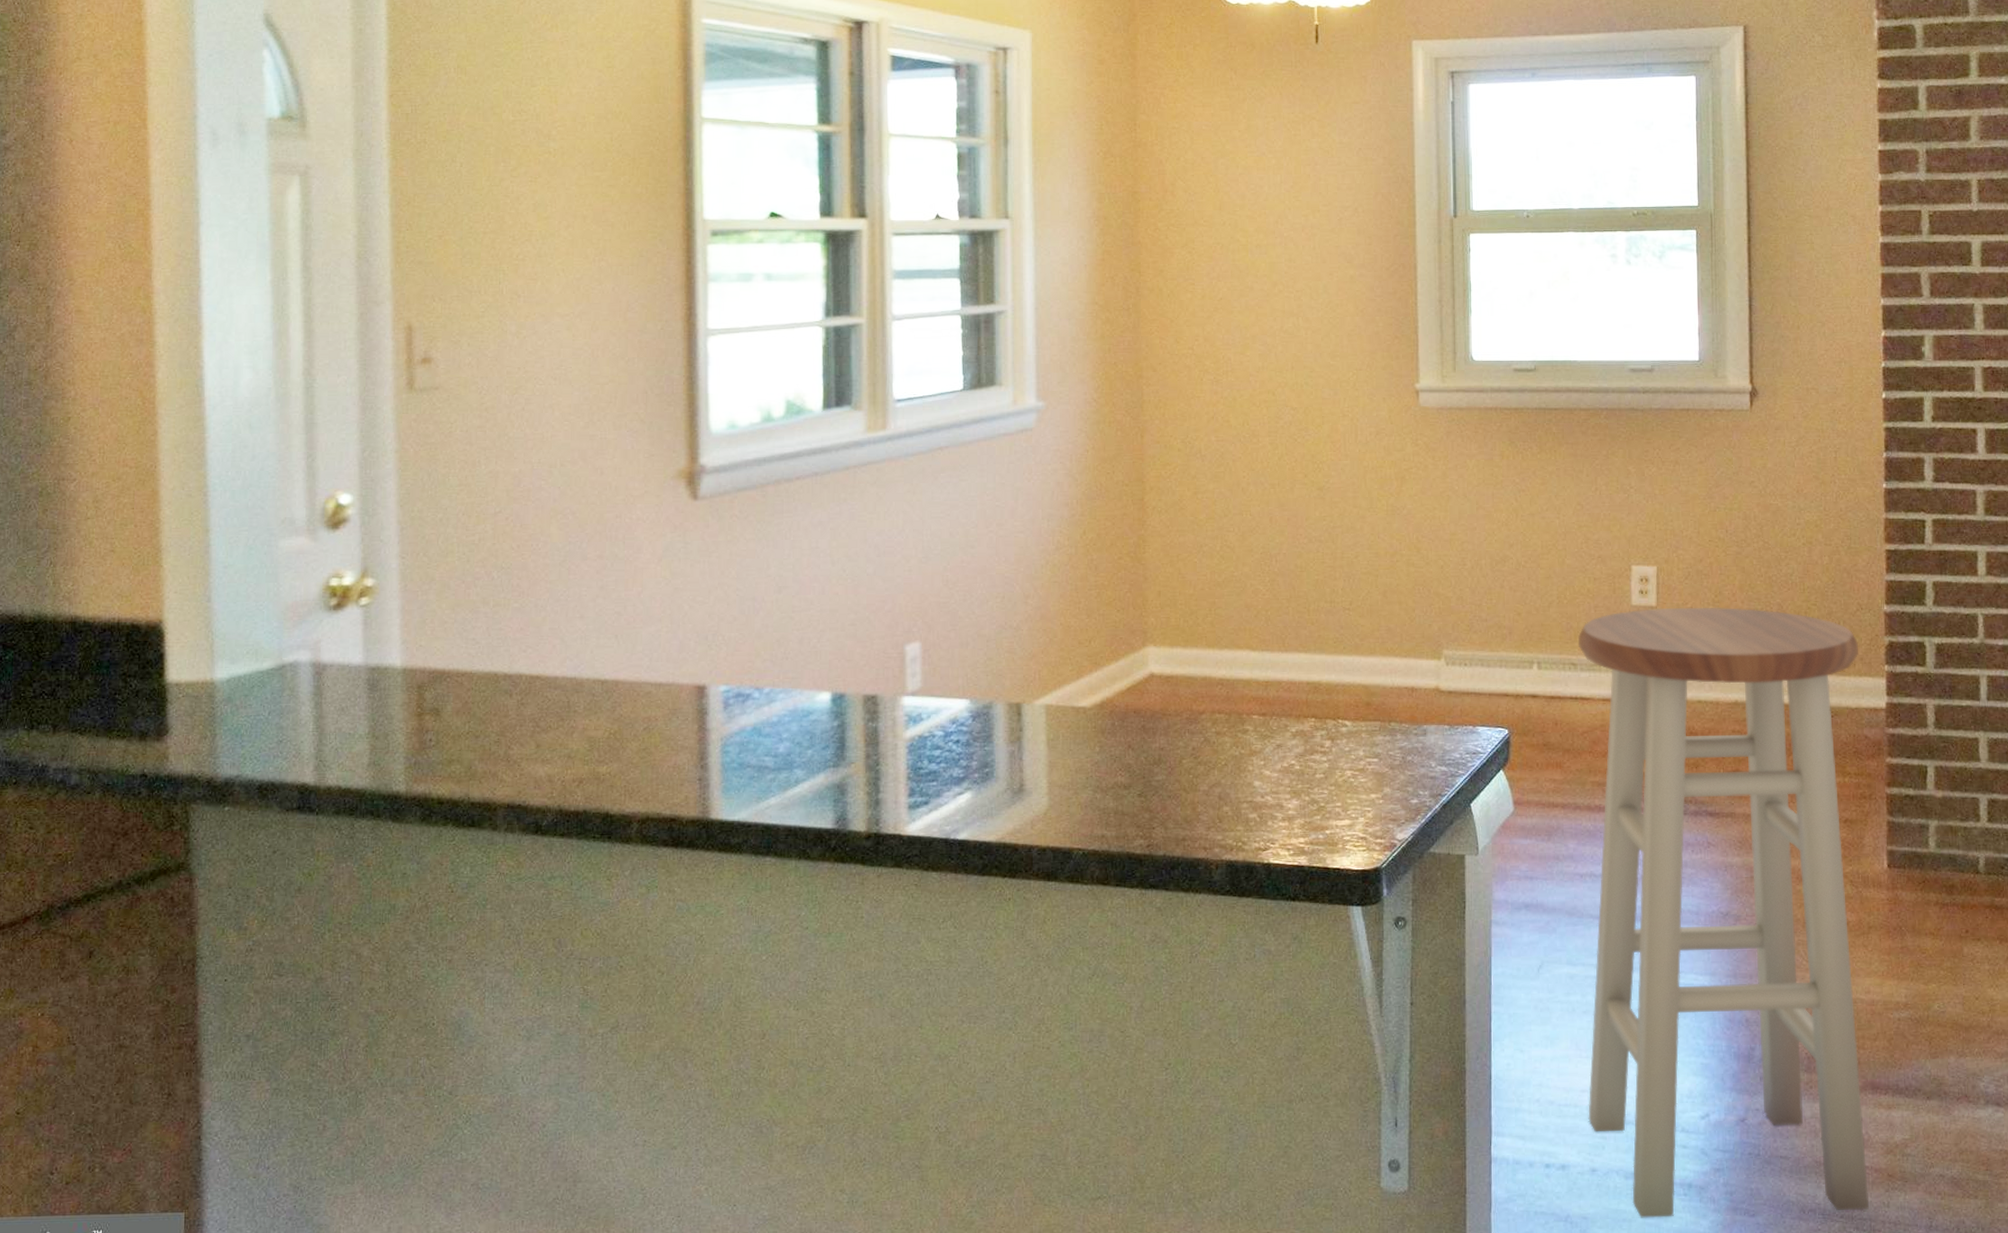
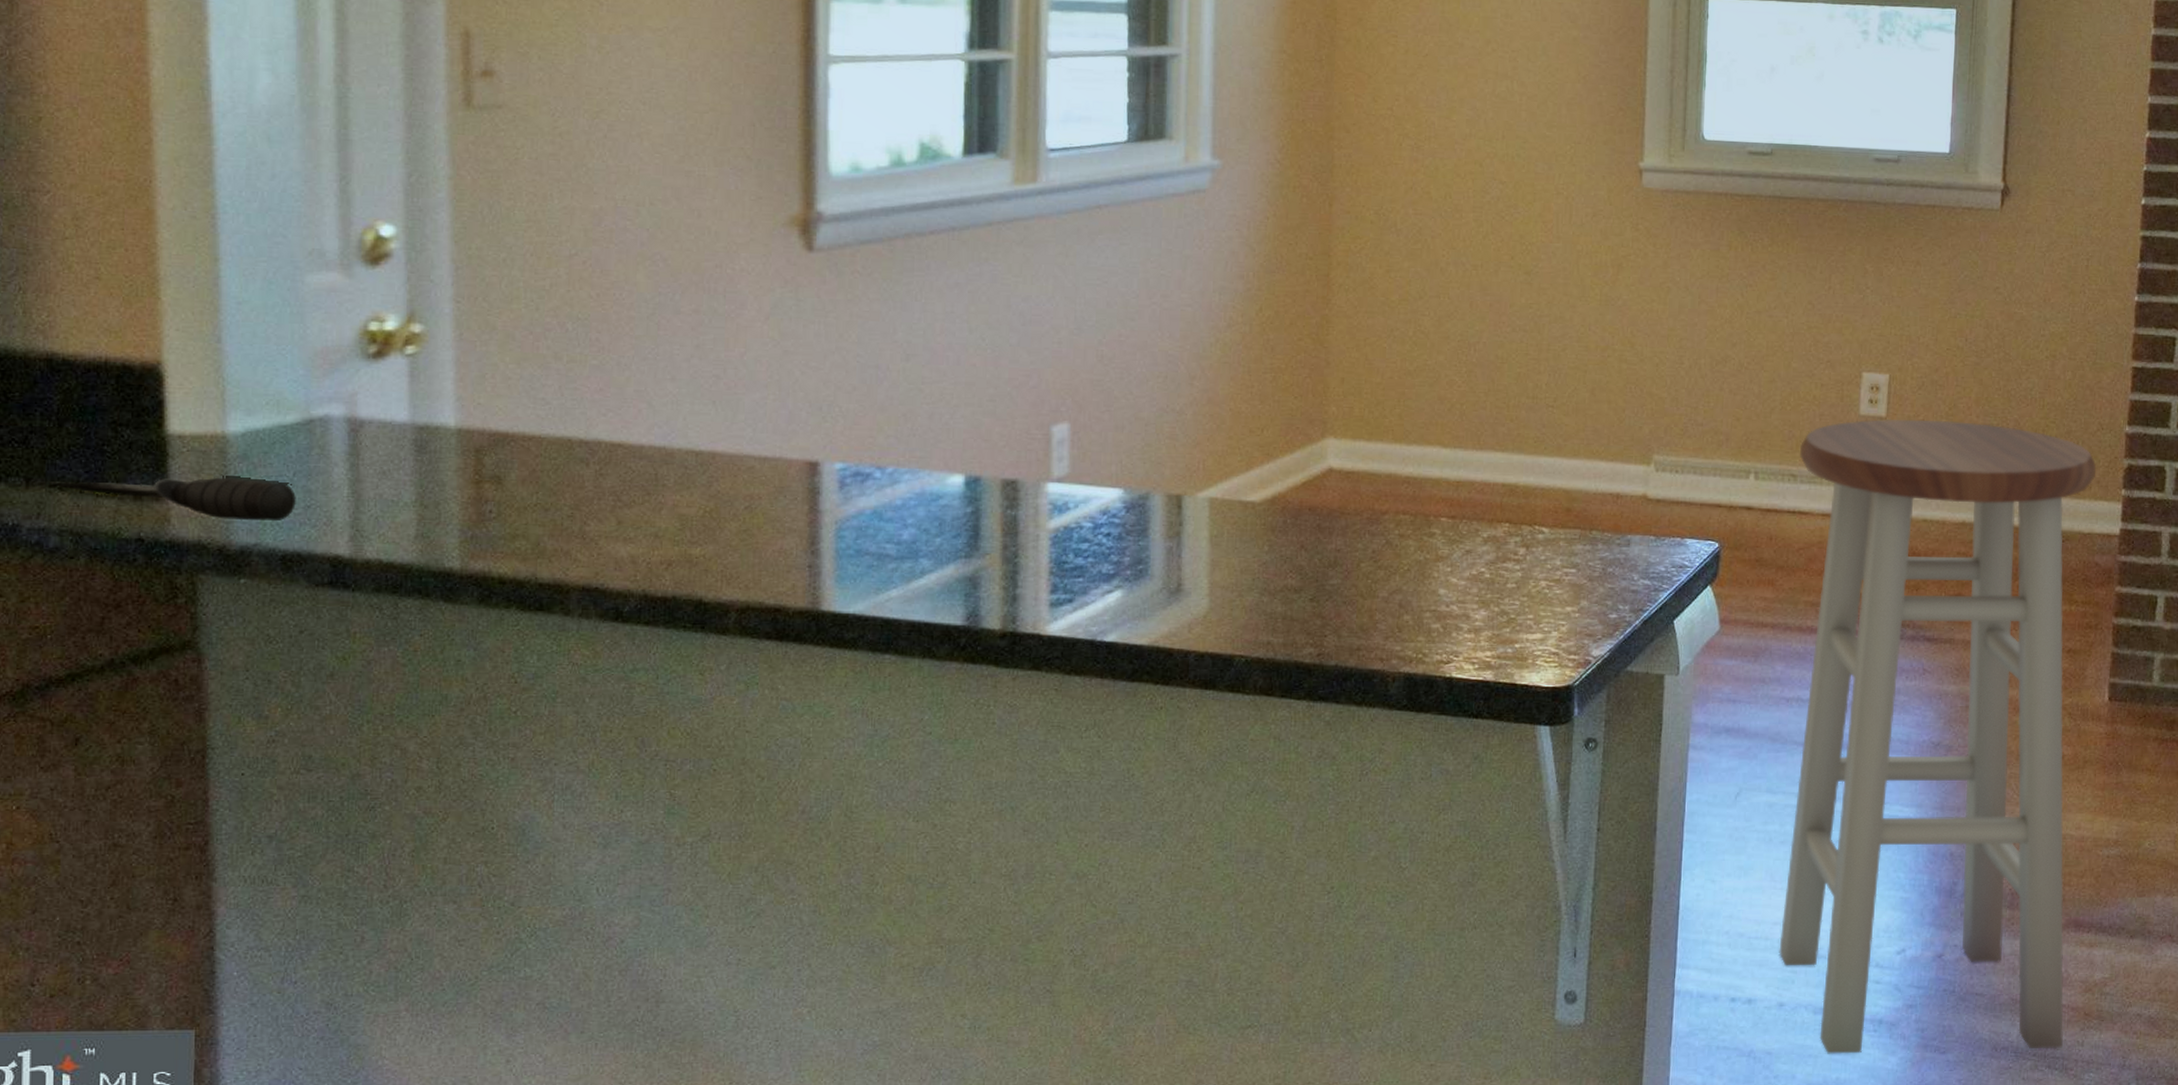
knife: none [69,718,271,756] -> present [45,477,296,522]

